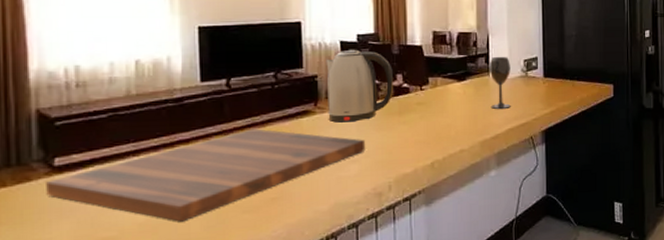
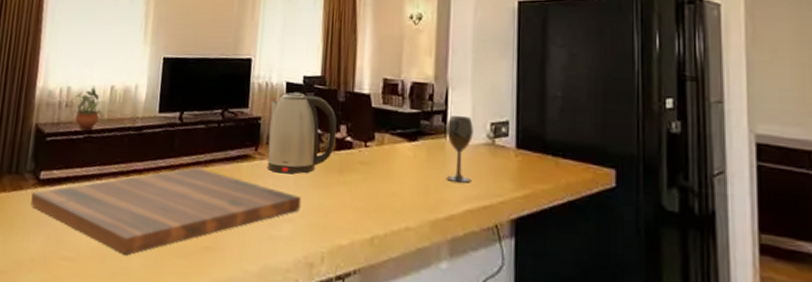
potted plant: none [83,63,128,107] -> present [71,87,102,129]

